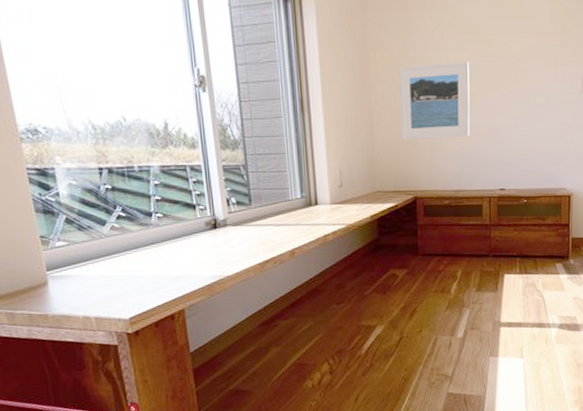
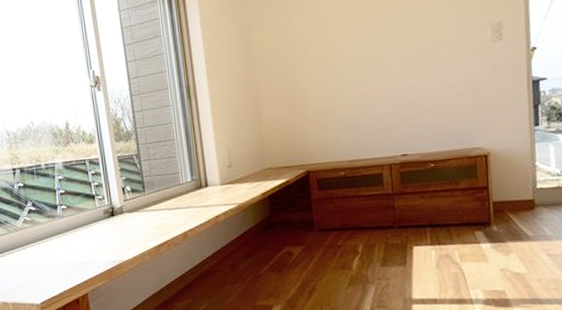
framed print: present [399,61,470,140] -> none [283,26,364,115]

